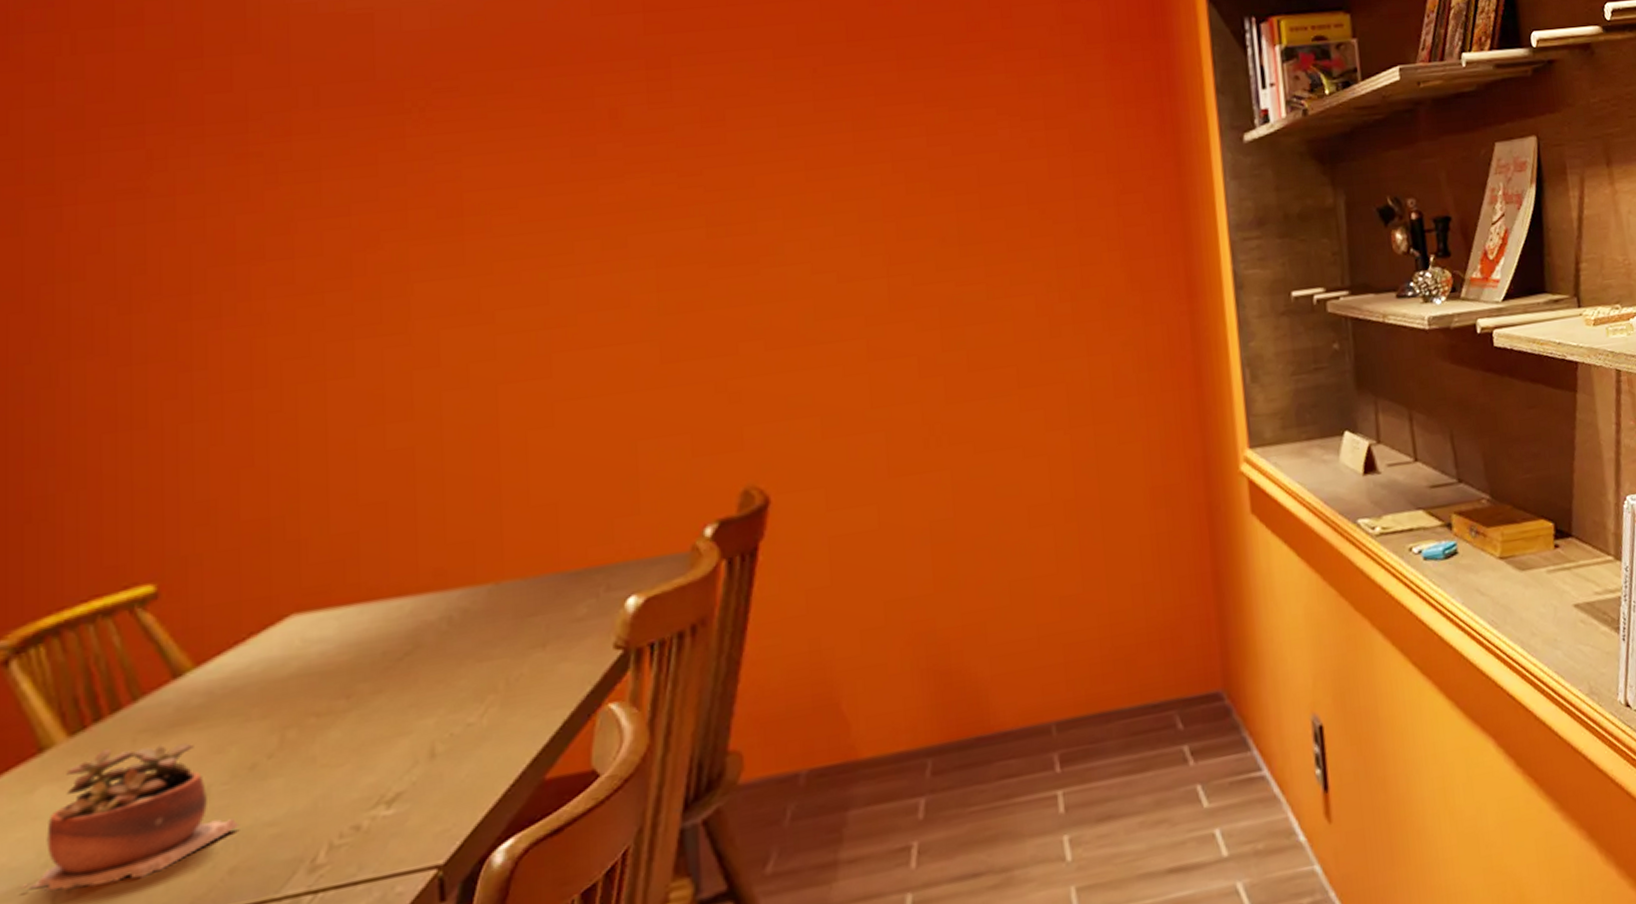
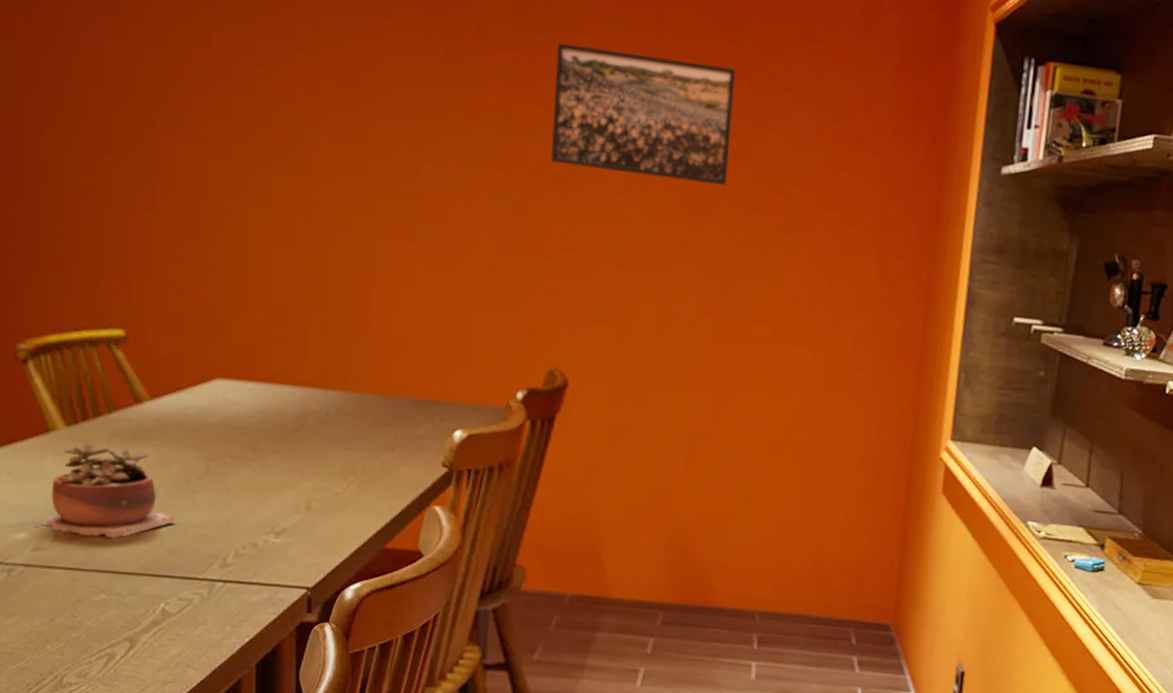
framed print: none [709,95,933,246] -> present [551,42,736,185]

